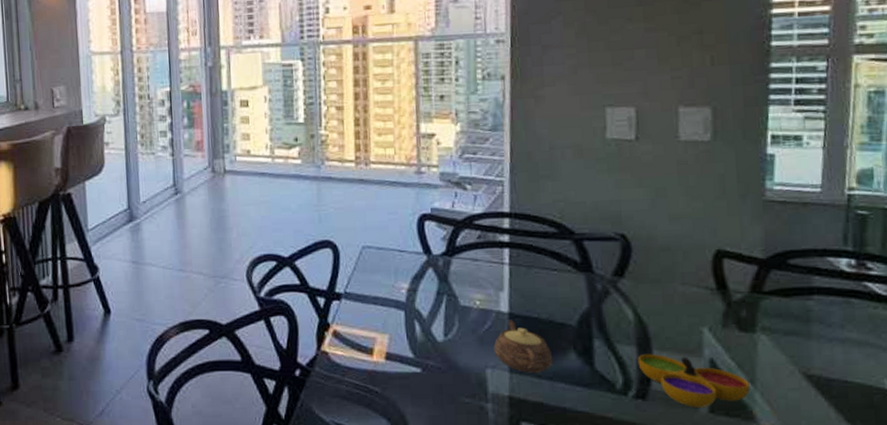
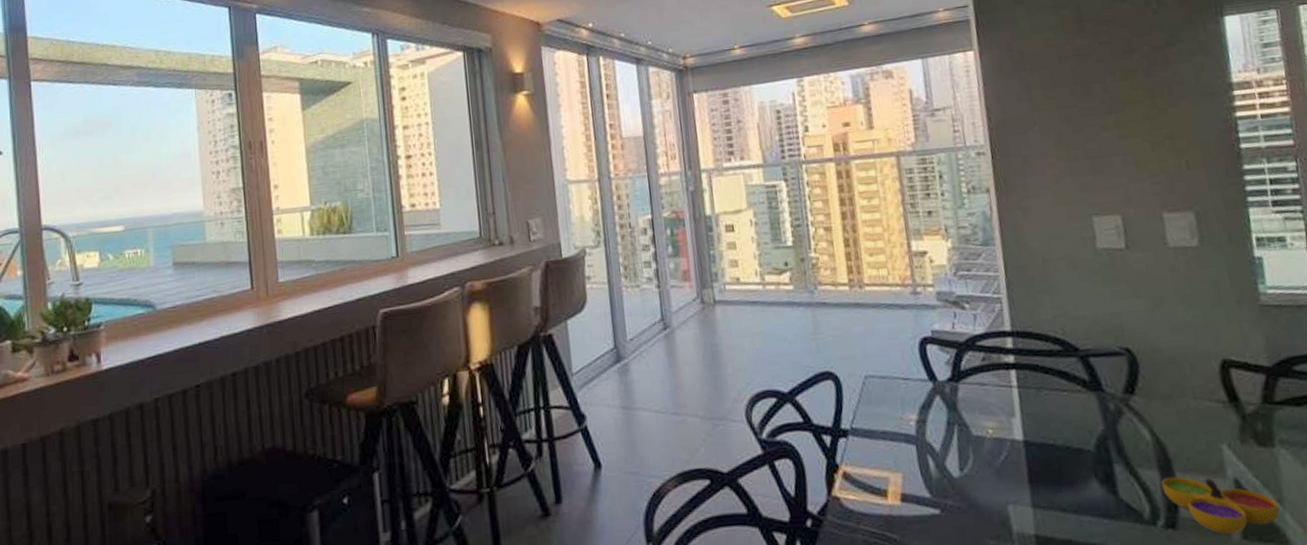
teapot: present [493,320,553,373] -> none [1012,448,1076,507]

